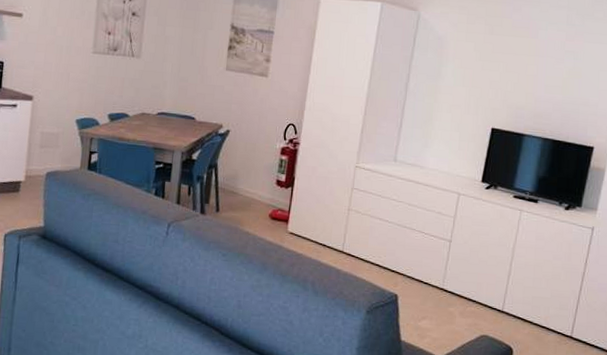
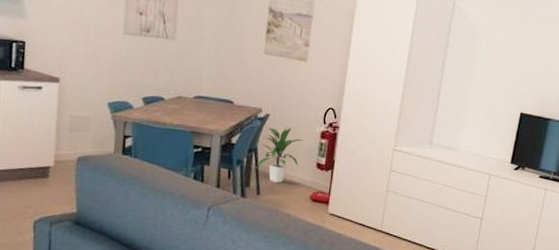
indoor plant: none [216,142,263,200] -> present [256,126,303,183]

